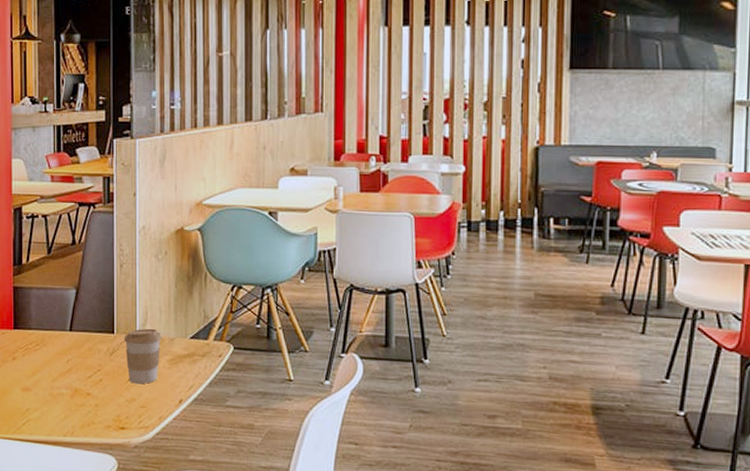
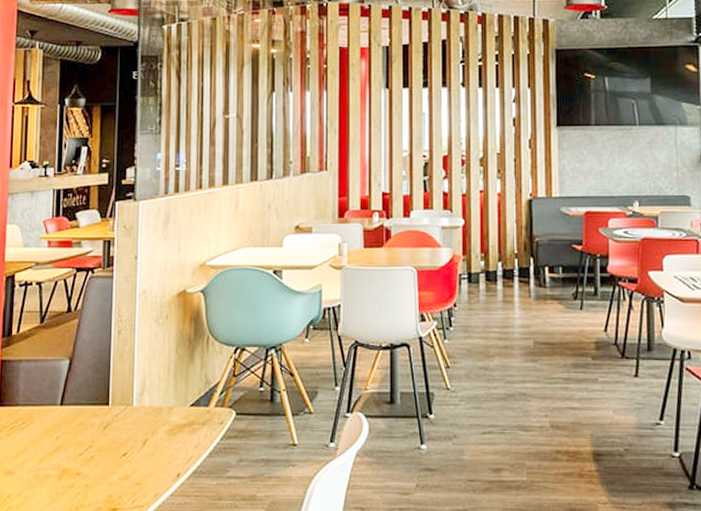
coffee cup: present [124,328,161,385] -> none [119,397,160,459]

